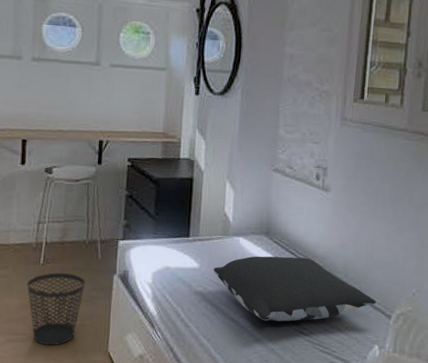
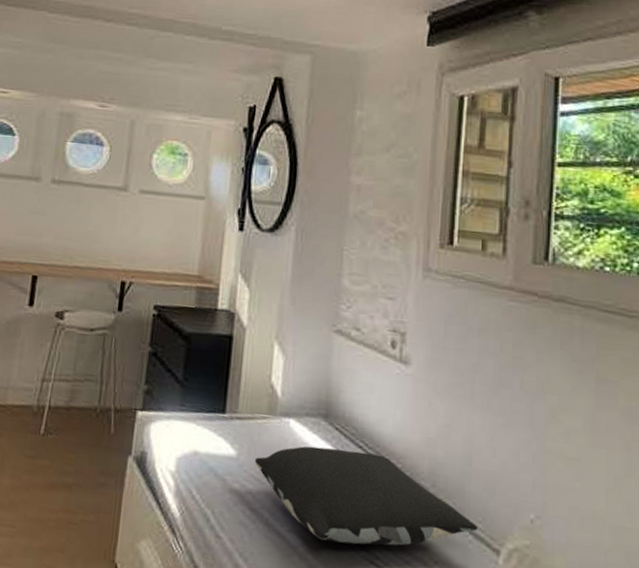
wastebasket: present [27,273,85,346] -> none [22,446,93,547]

